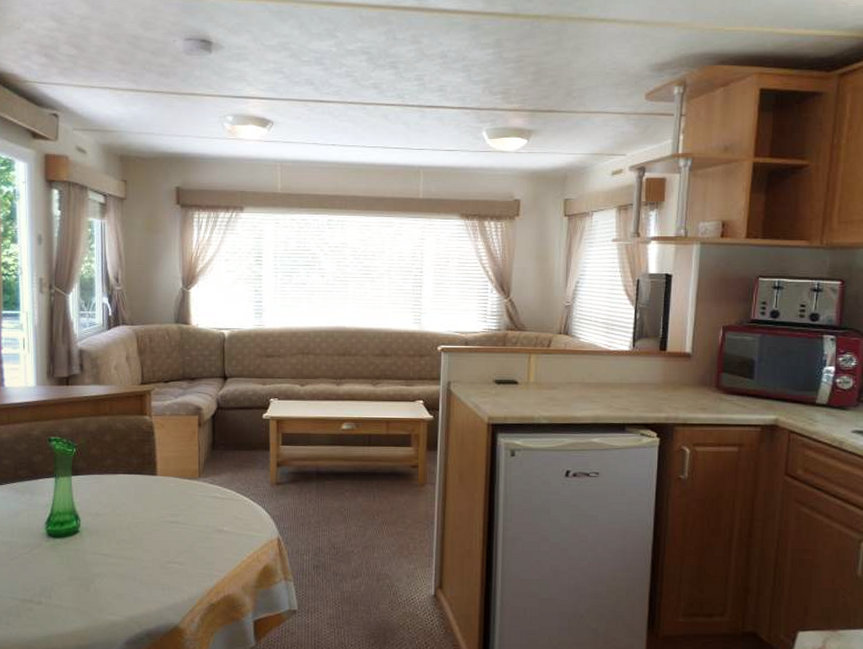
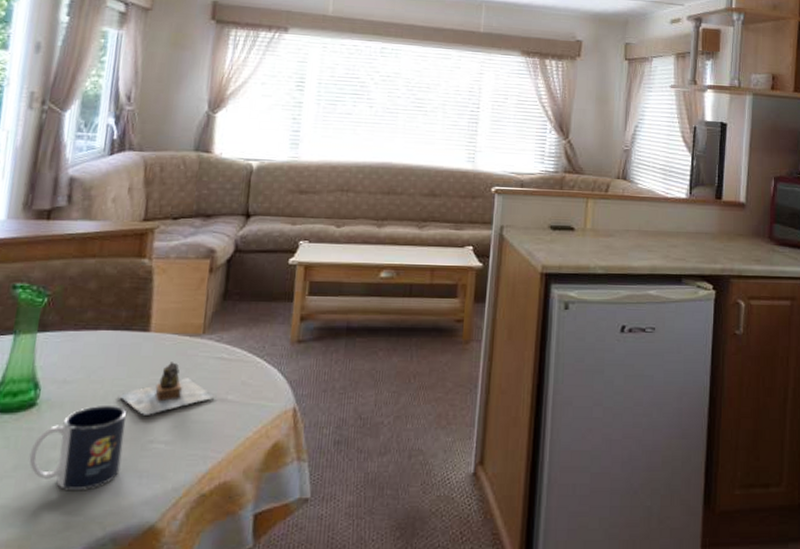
mug: none [79,533,147,597] -> present [29,405,127,490]
teapot: none [139,500,214,542] -> present [119,362,215,415]

